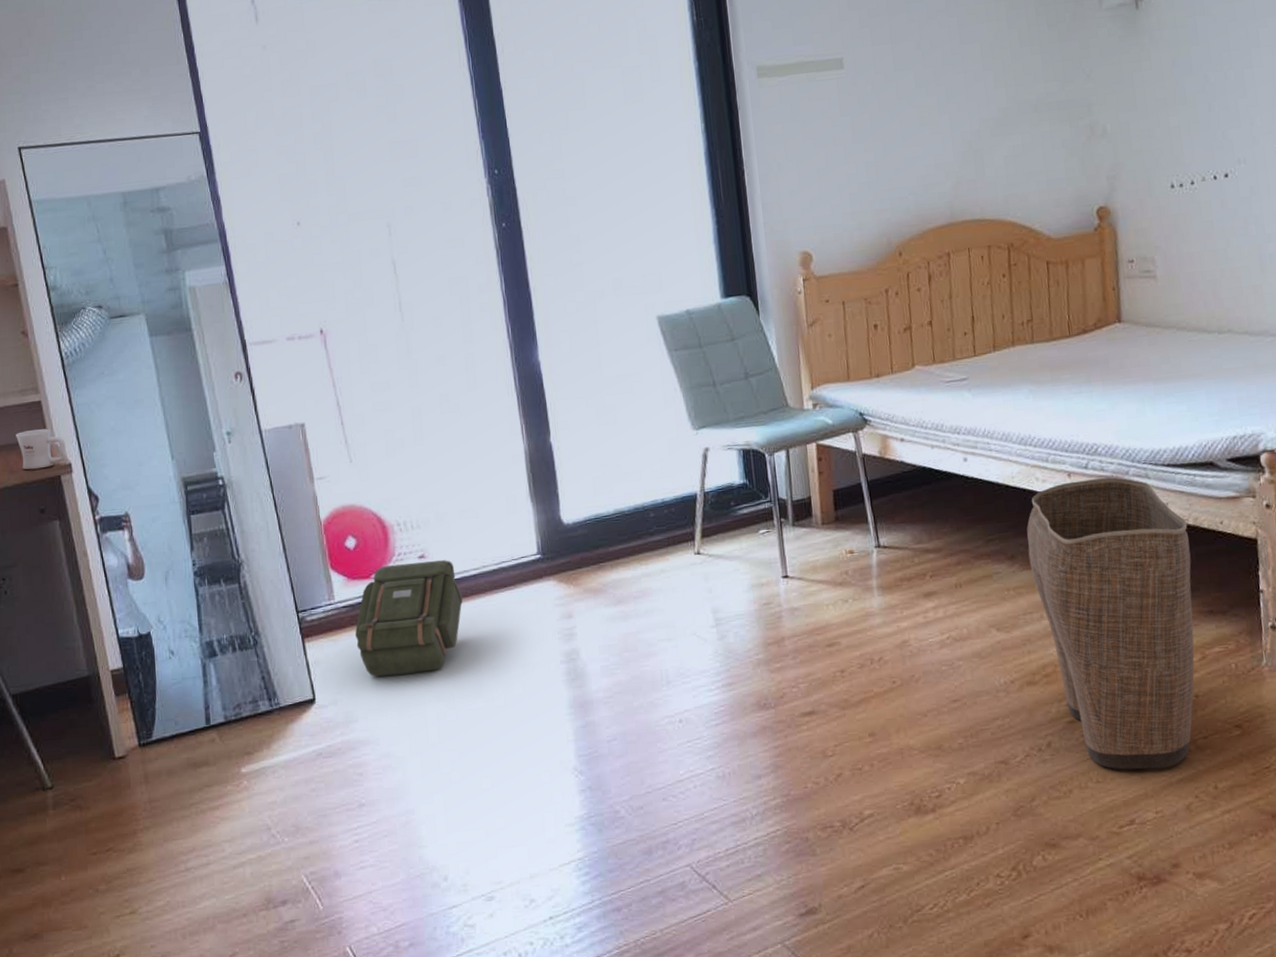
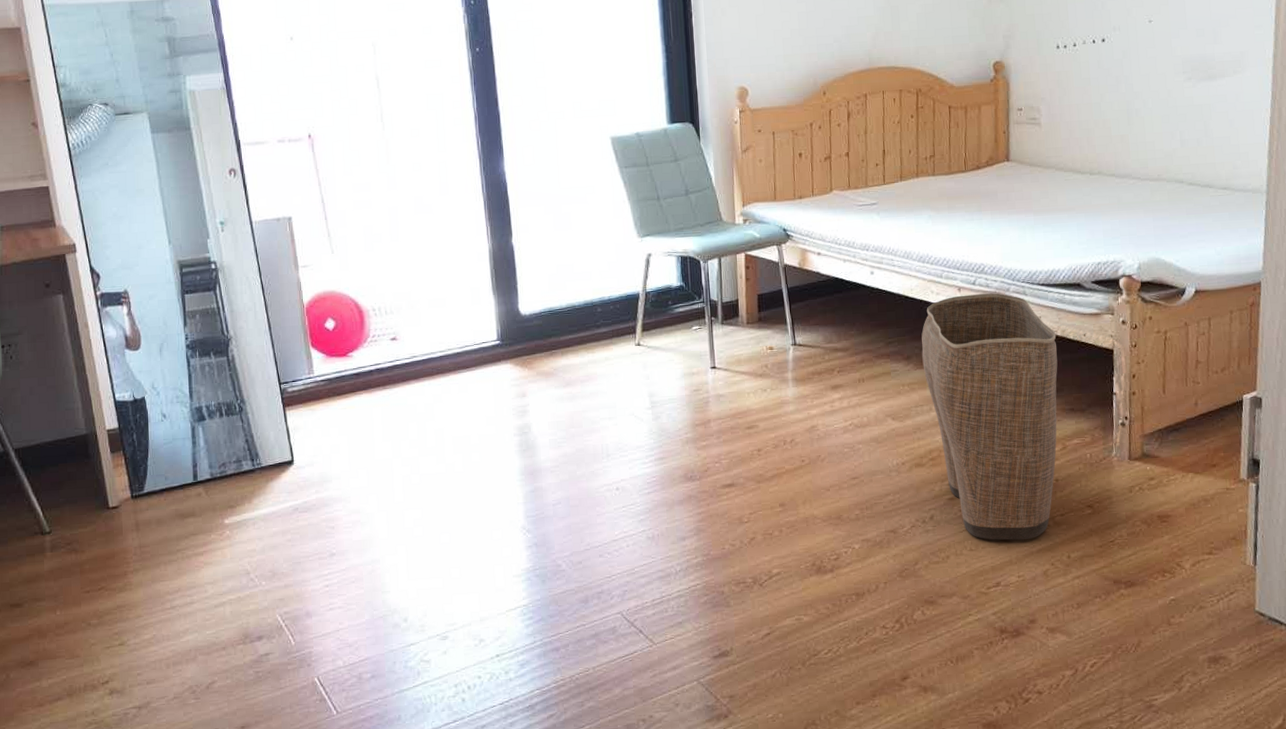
mug: present [16,428,67,470] -> none [24,212,72,248]
backpack: present [355,560,463,677] -> none [332,342,429,443]

